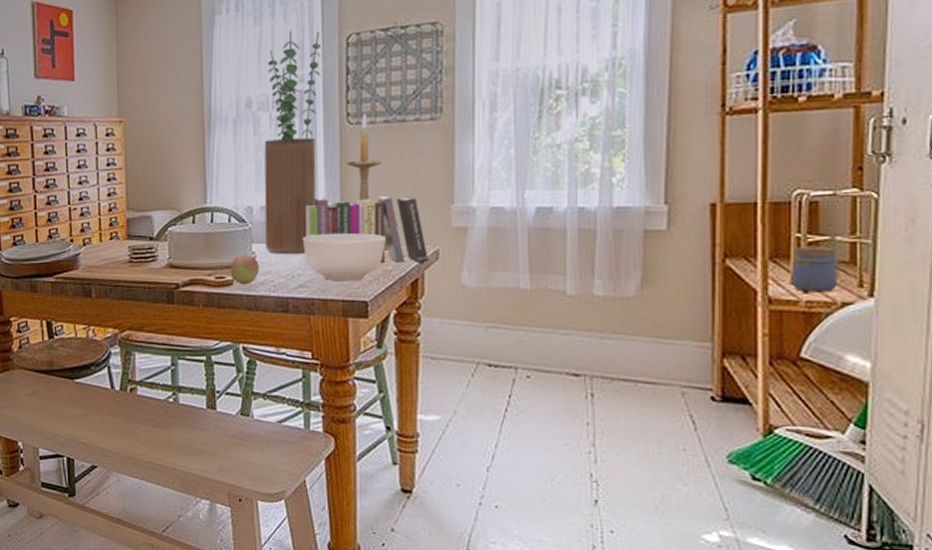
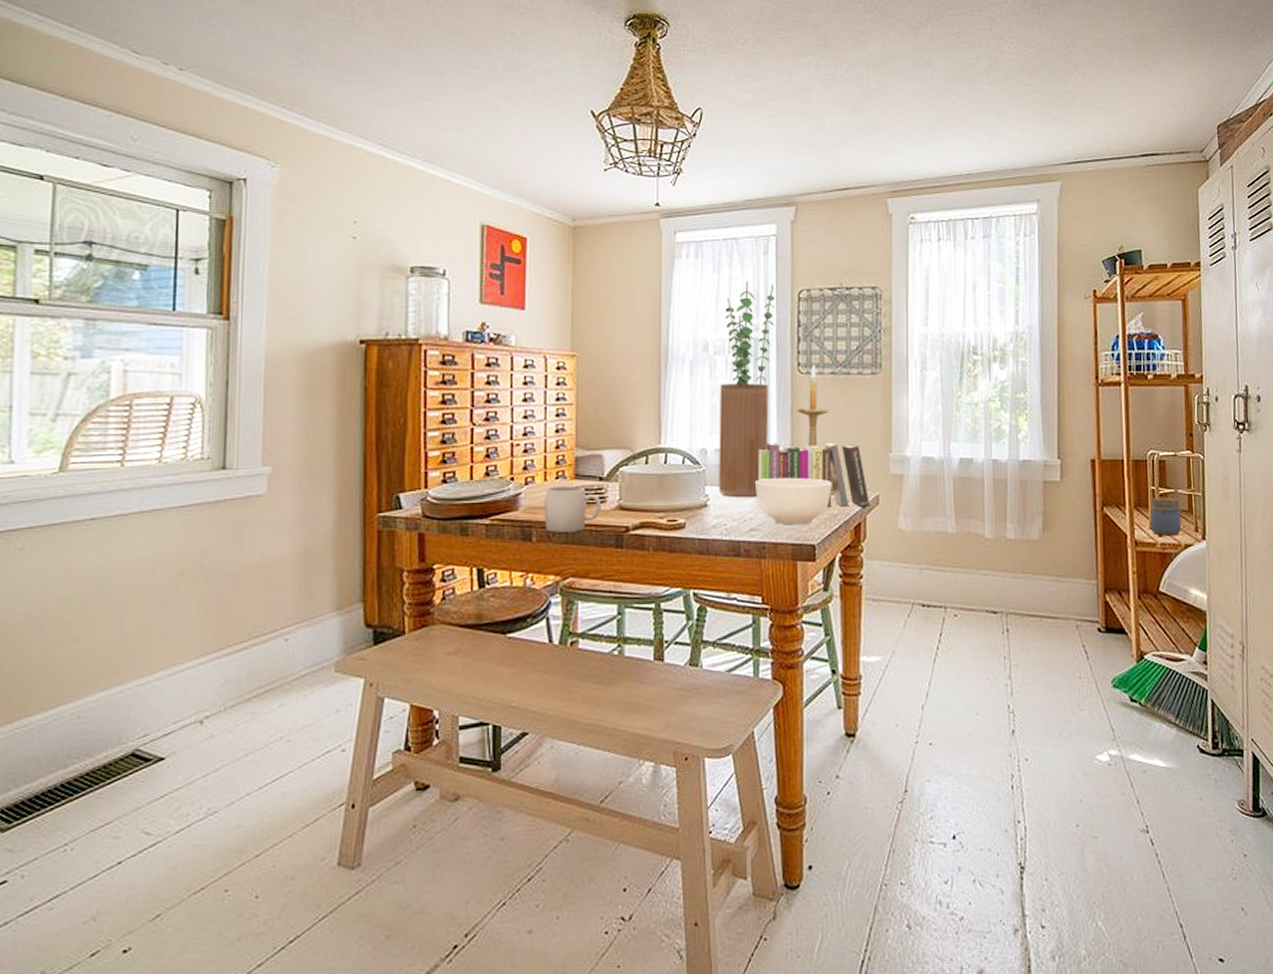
mug: none [101,246,153,290] -> present [544,486,602,533]
fruit: present [230,253,259,285] -> none [682,496,712,529]

